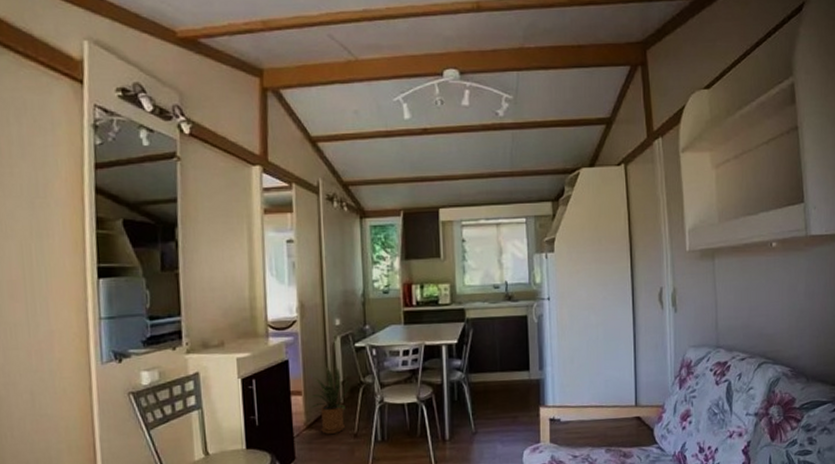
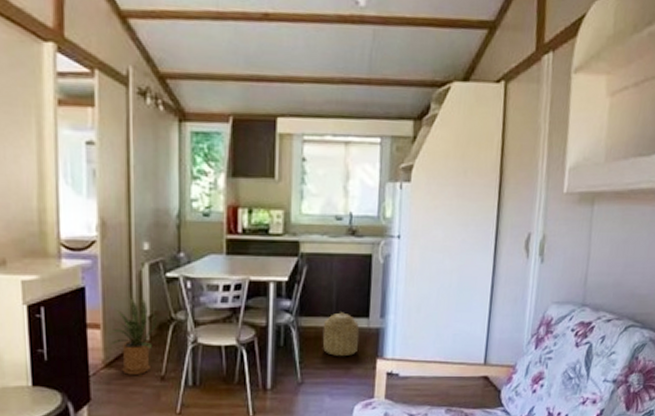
basket: none [490,367,523,407] -> present [322,312,360,357]

